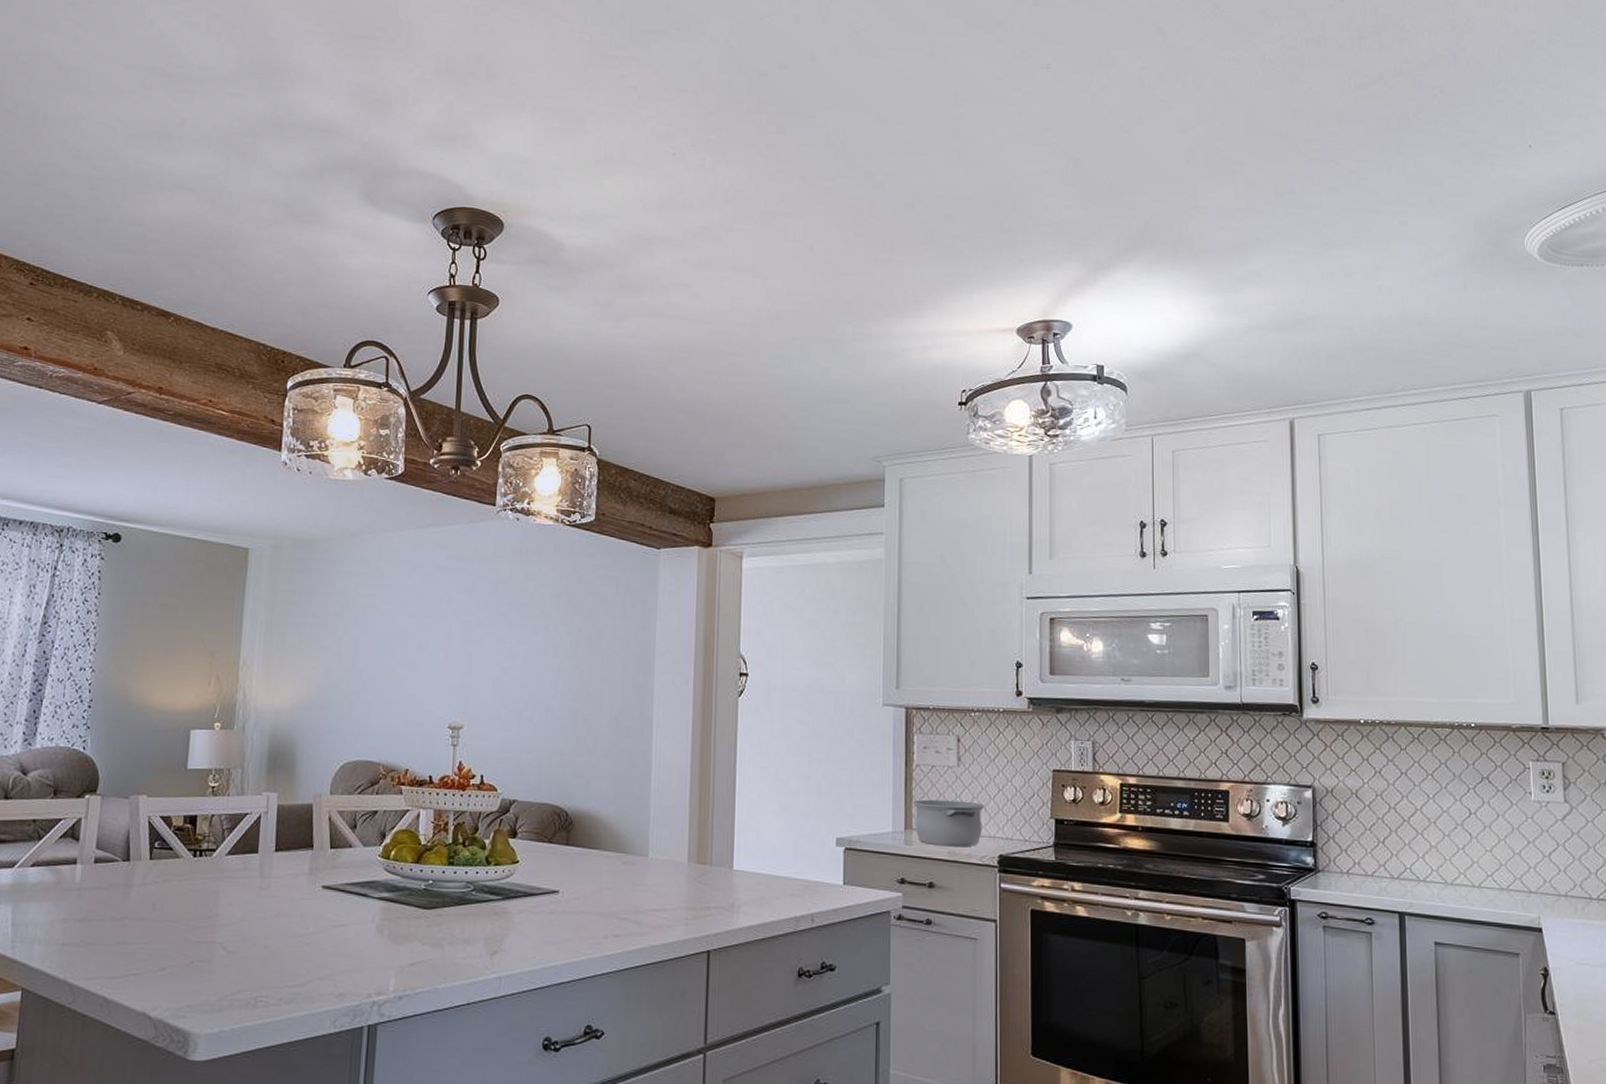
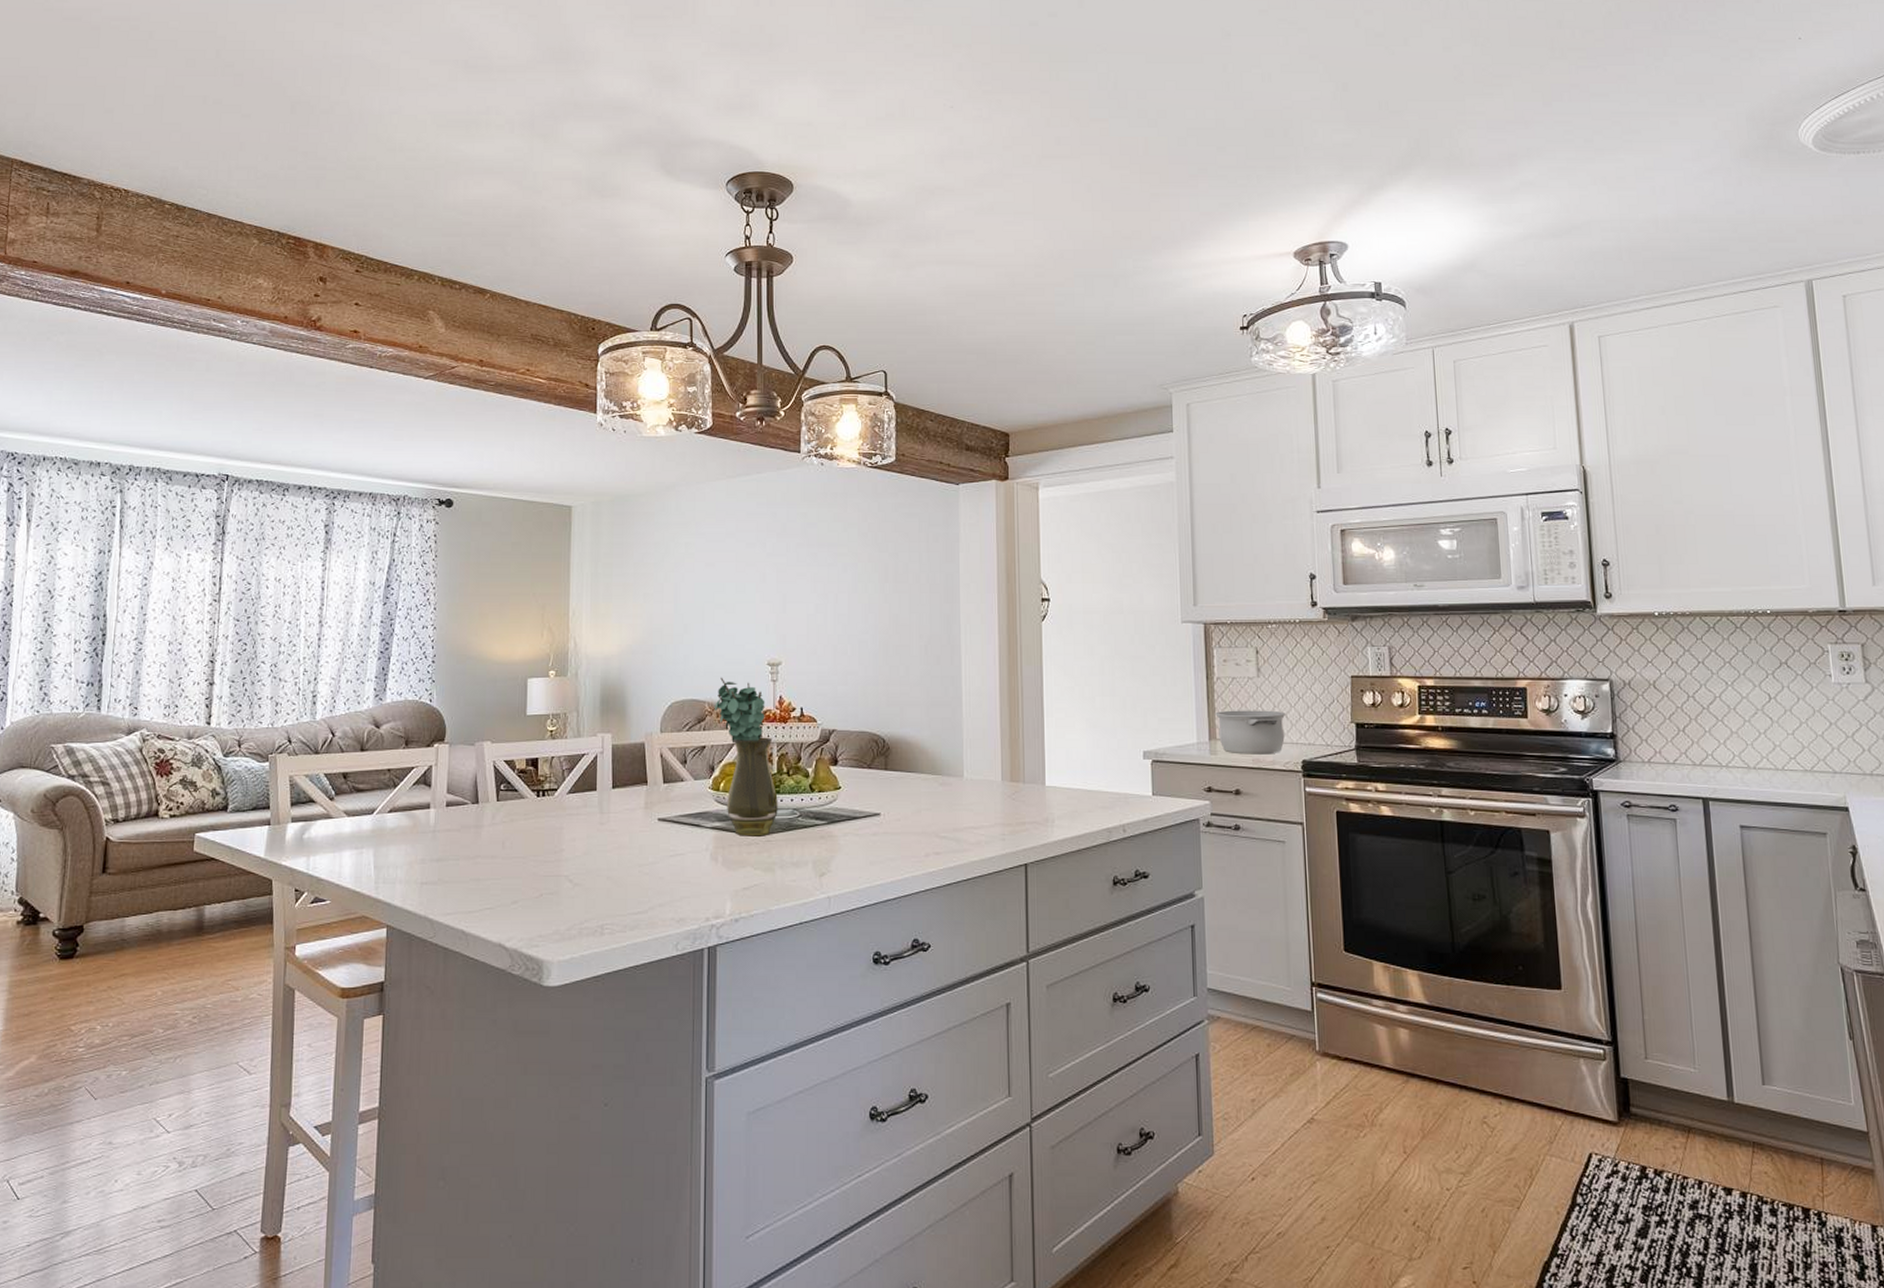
vase: none [390,738,452,910] -> present [715,677,778,836]

